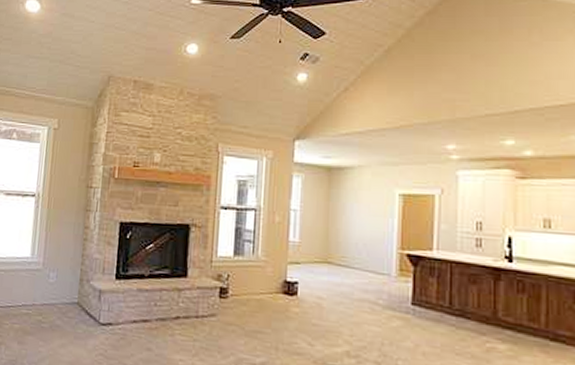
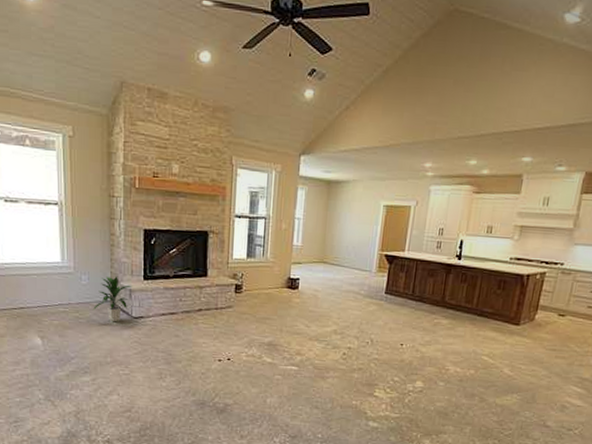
indoor plant: none [56,274,103,329] -> present [92,276,133,322]

